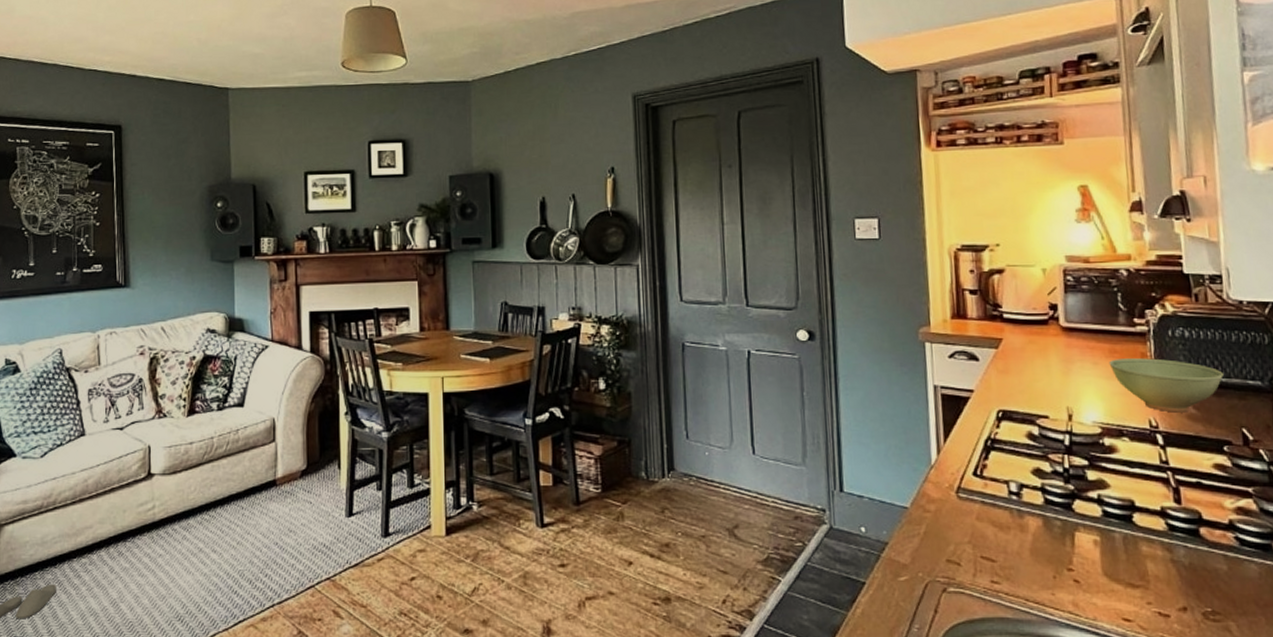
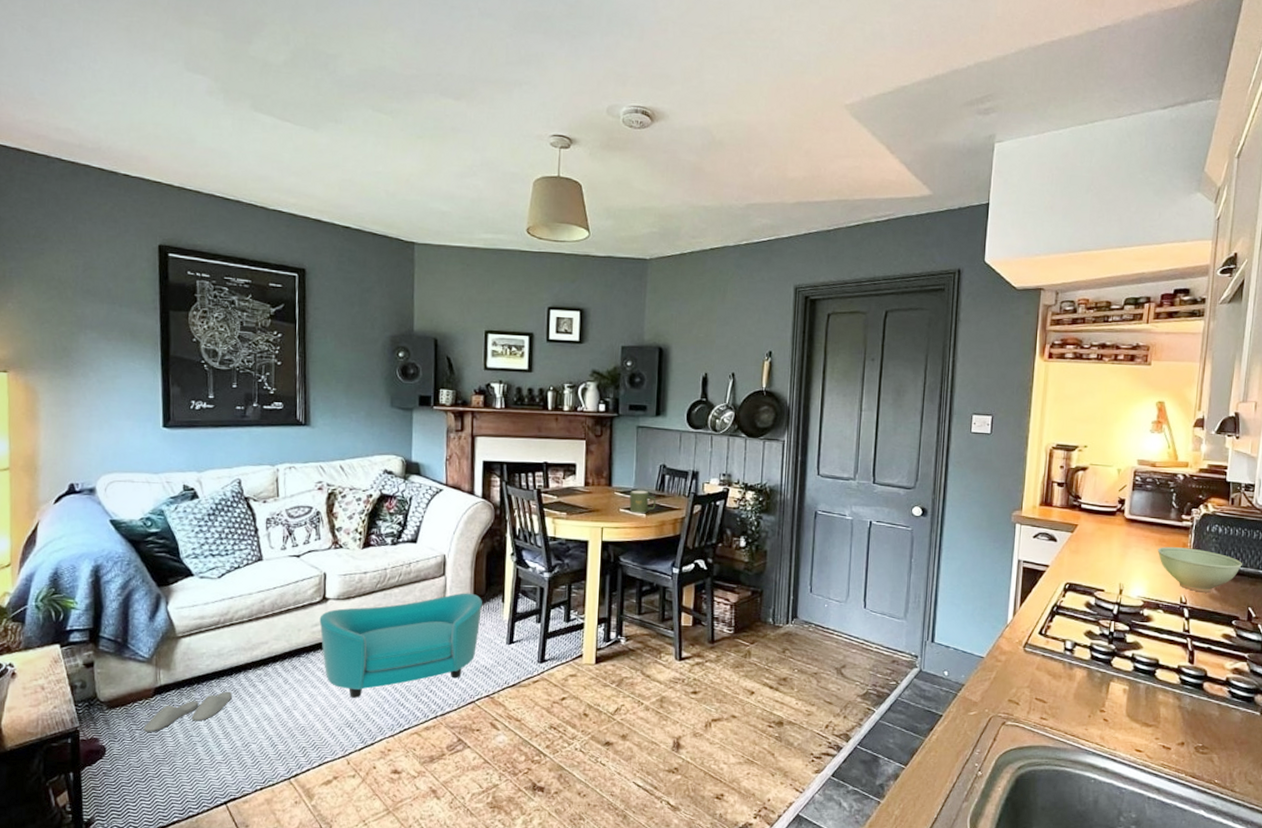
dog bed: none [145,460,317,586] -> present [319,593,482,698]
mug: none [470,332,500,359] -> present [629,490,656,514]

